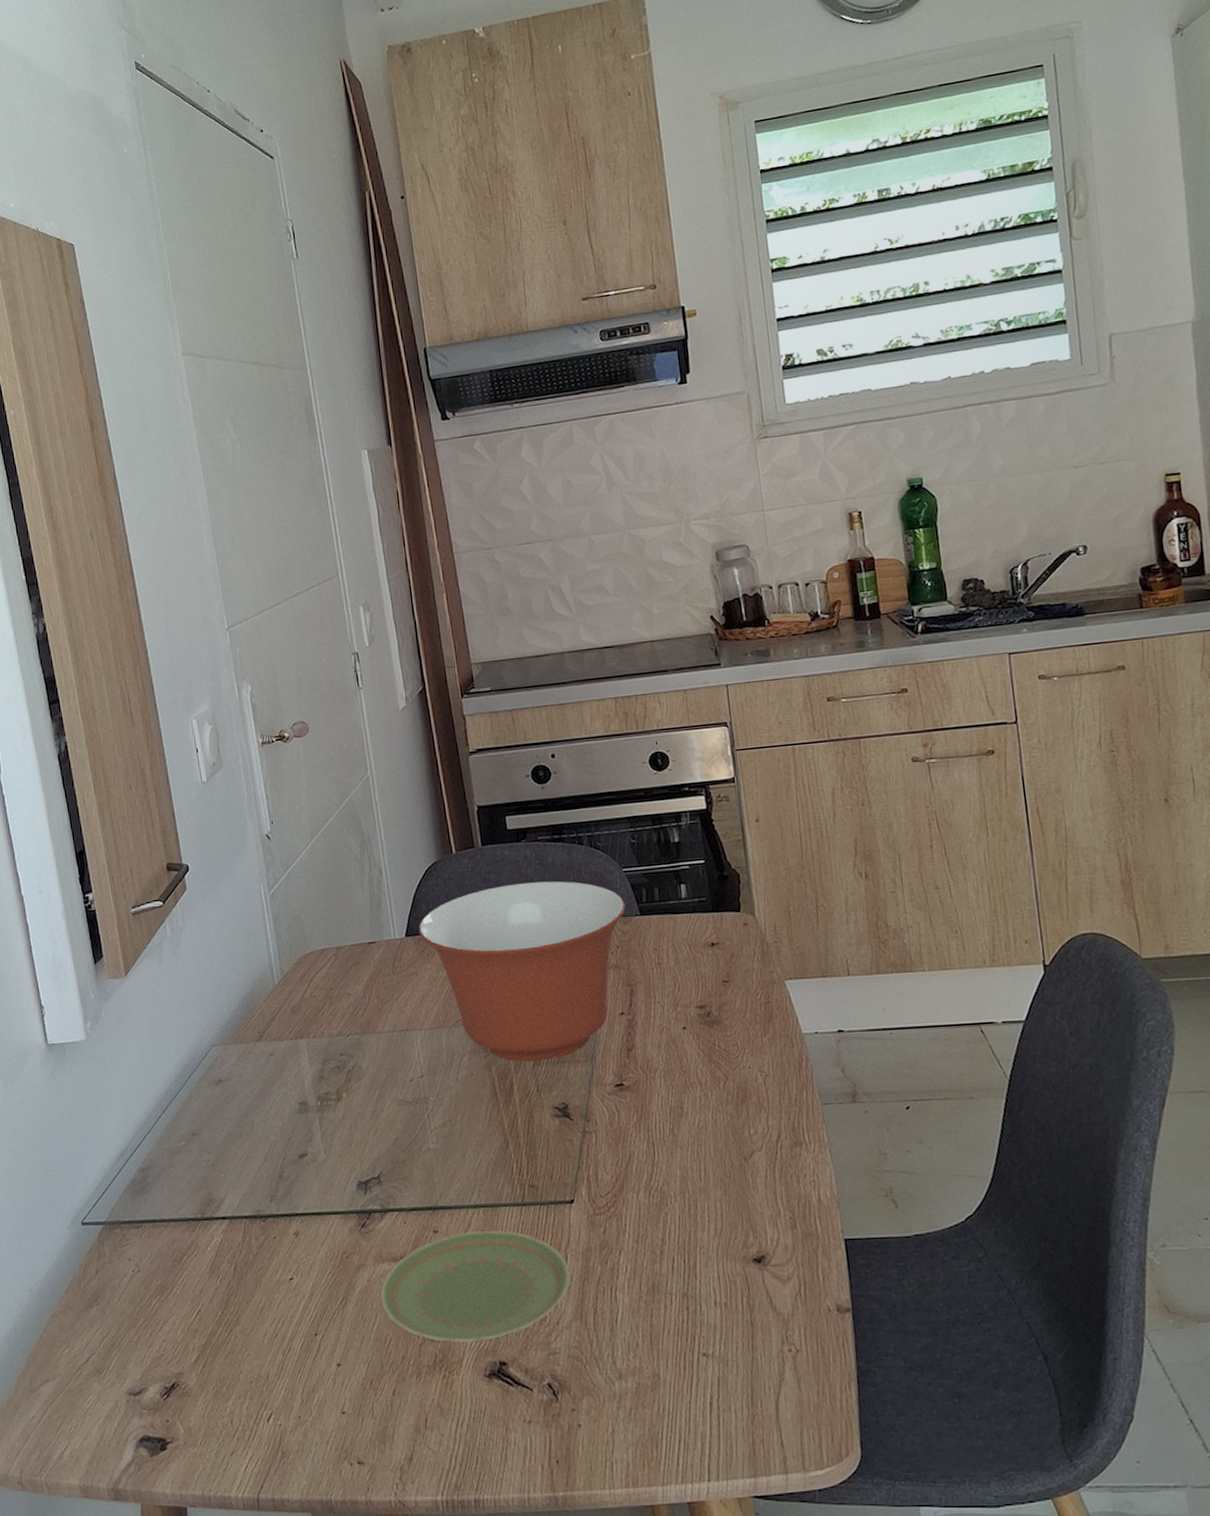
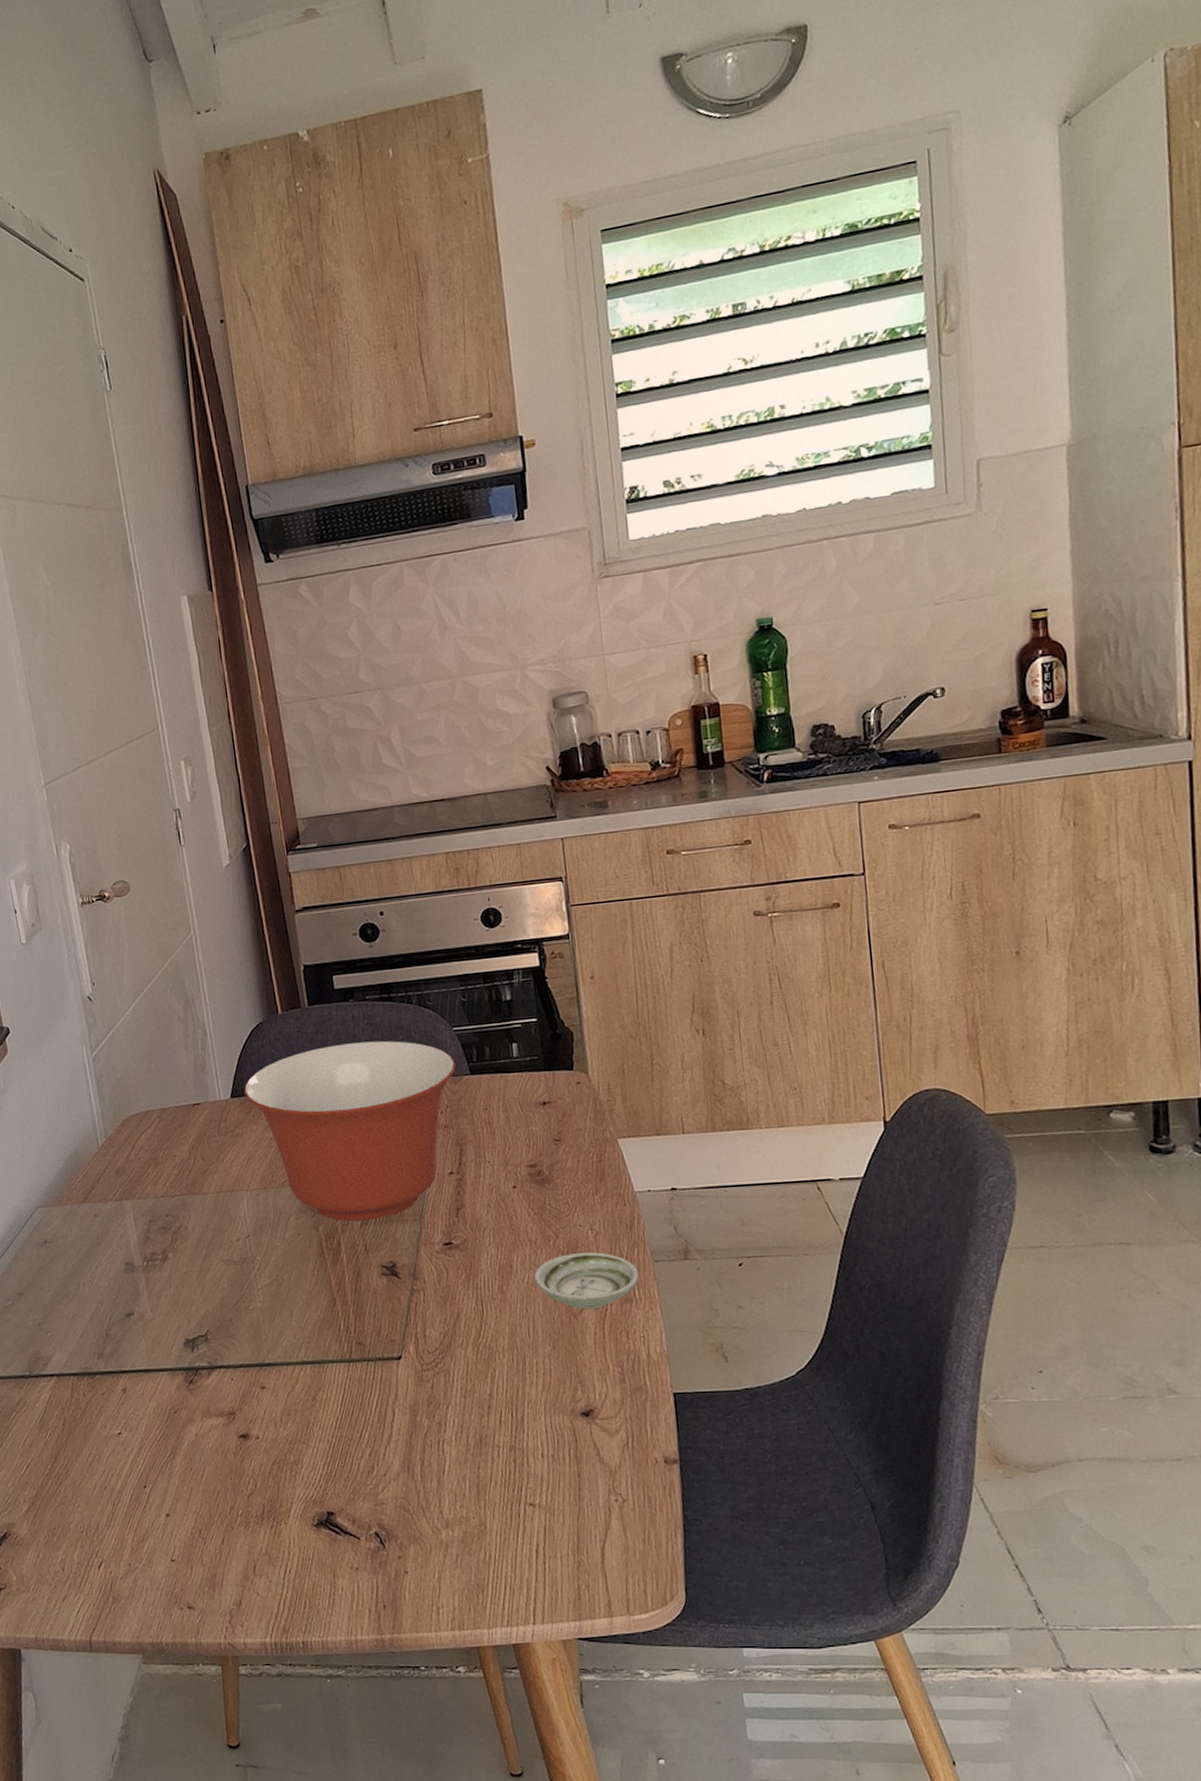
plate: present [380,1230,571,1343] -> none [208,1386,398,1494]
saucer: none [705,1094,809,1152] -> present [534,1252,639,1309]

